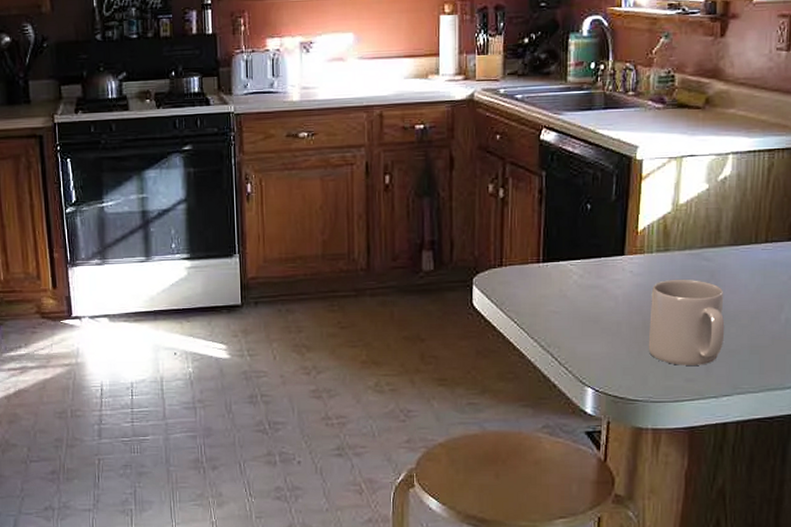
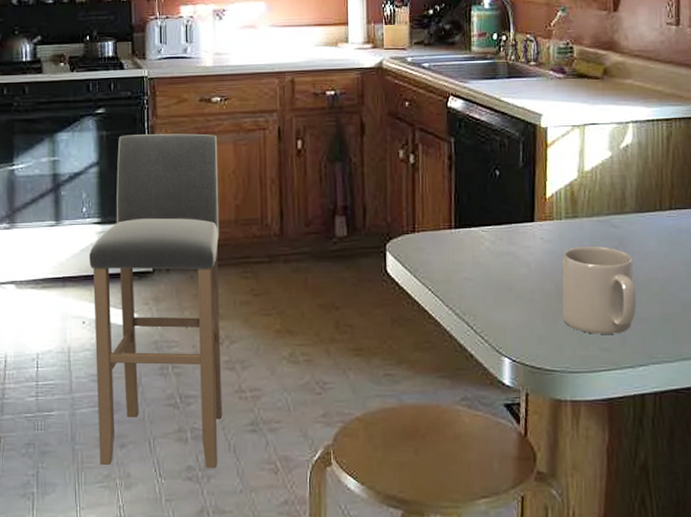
bar stool: none [179,169,310,489] -> present [89,133,223,468]

